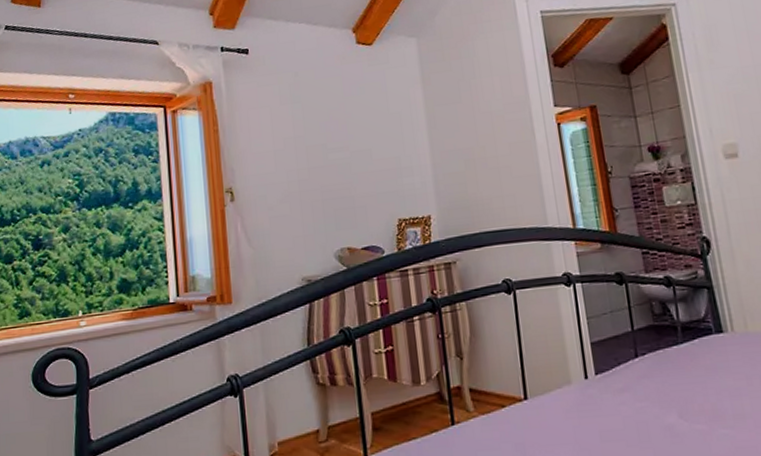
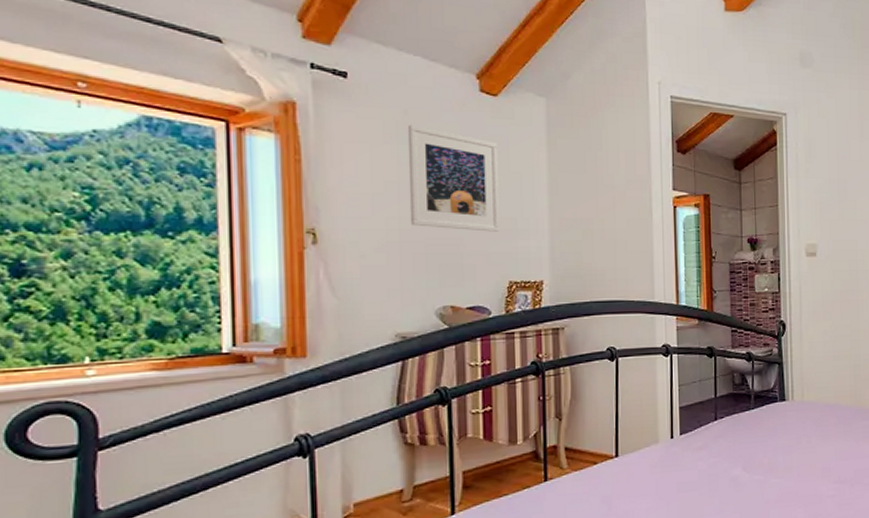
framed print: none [298,84,385,176] -> present [407,124,500,232]

